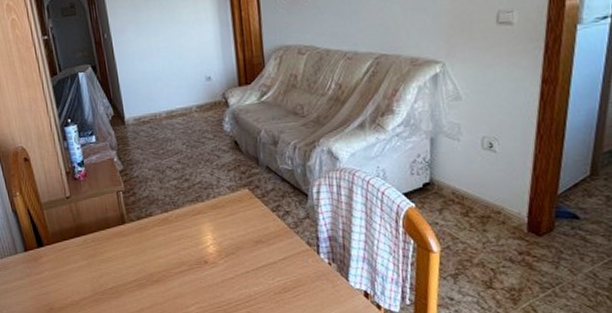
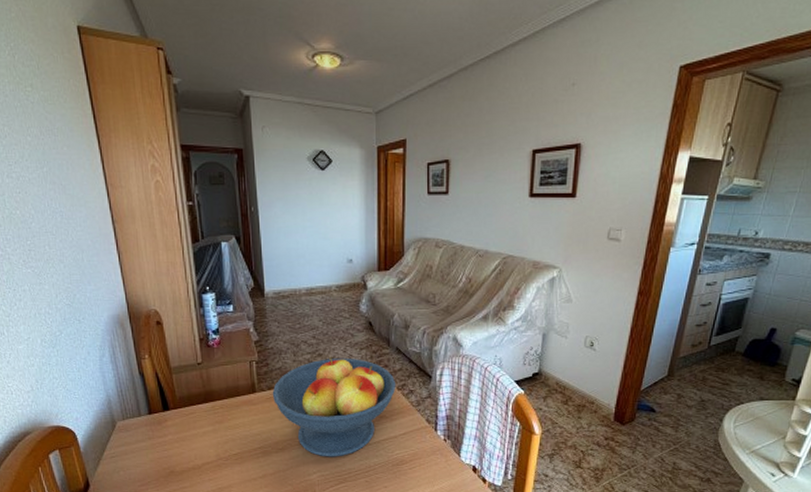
fruit bowl: none [141,181,271,288] -> present [272,357,396,457]

